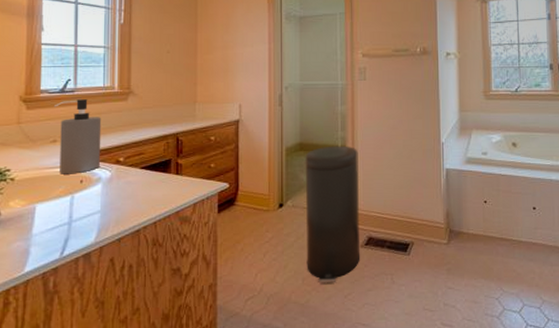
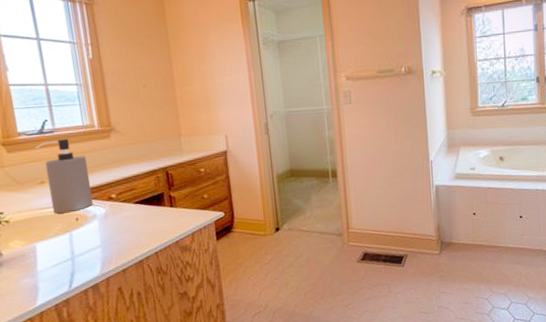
pedal bin: present [305,145,361,284] -> none [296,169,358,296]

